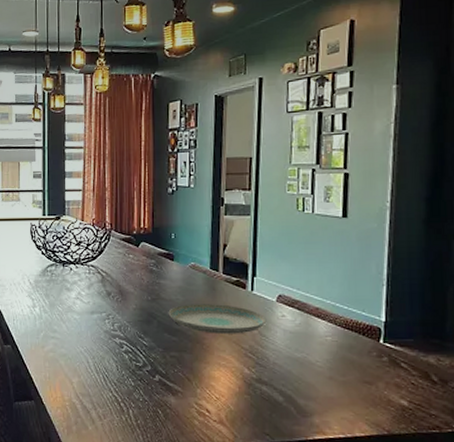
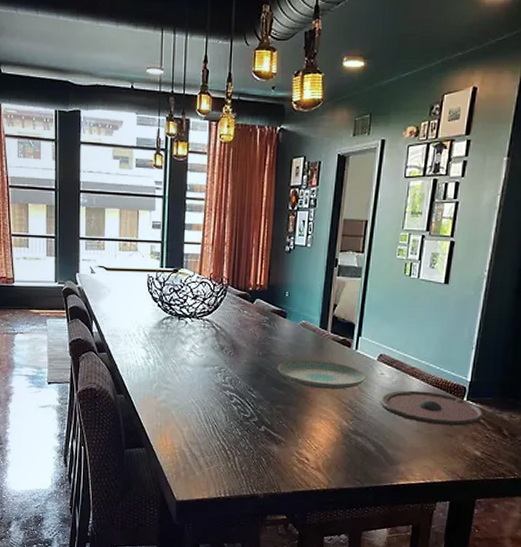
plate: none [284,333,406,372] -> present [380,390,484,426]

